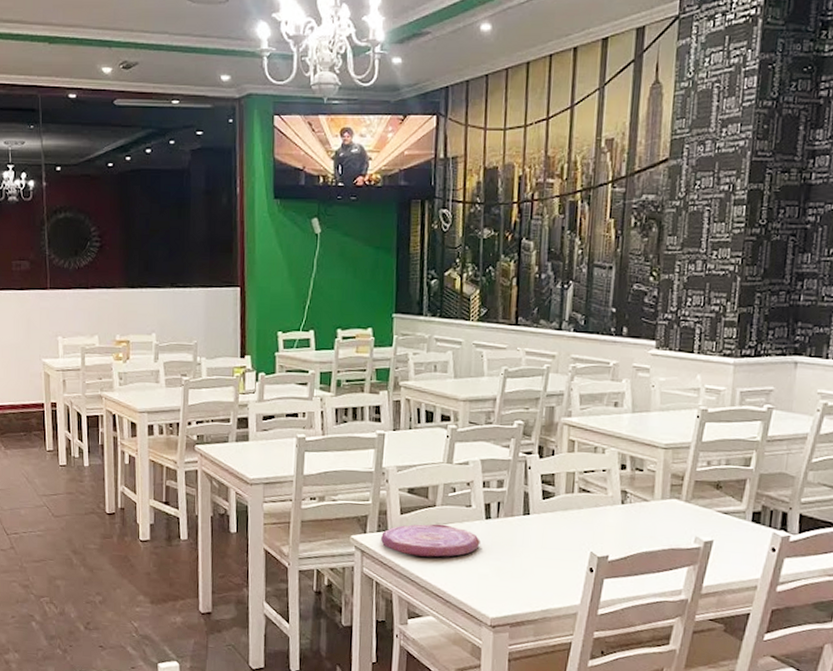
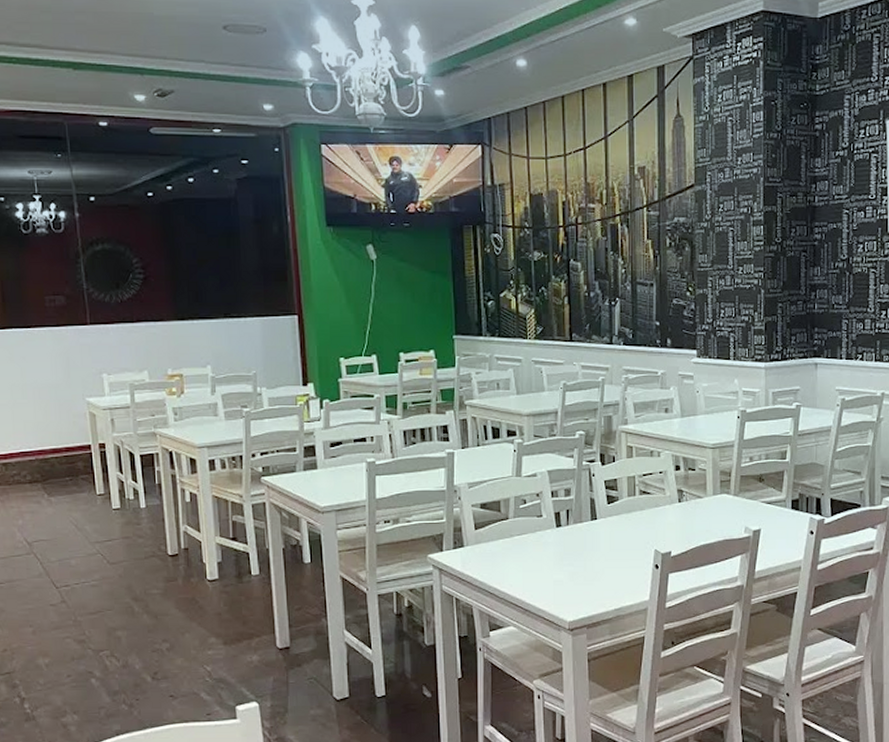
plate: present [381,523,480,557] -> none [458,536,553,569]

